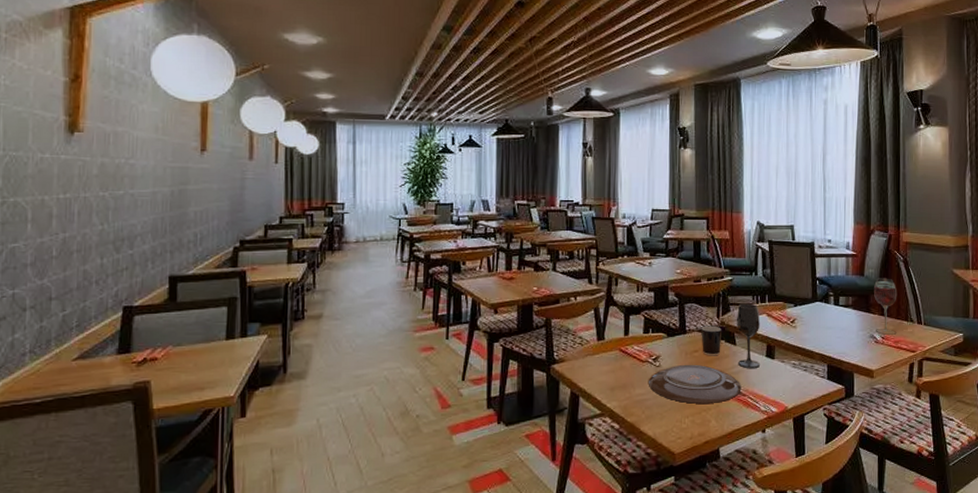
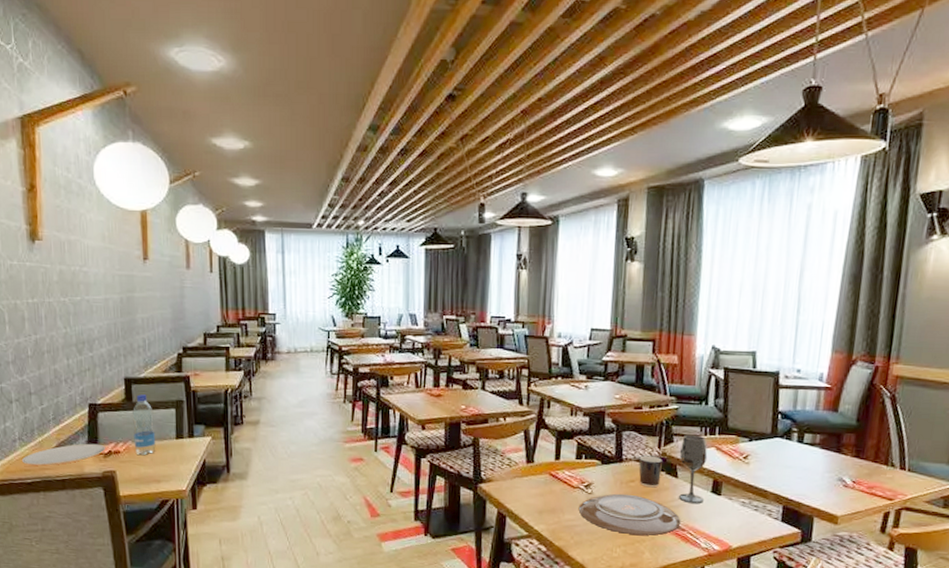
plate: none [30,351,141,382] -> present [21,443,106,466]
bottle: none [175,293,202,361] -> present [133,394,156,456]
wineglass: present [873,278,898,336] -> none [846,415,879,481]

